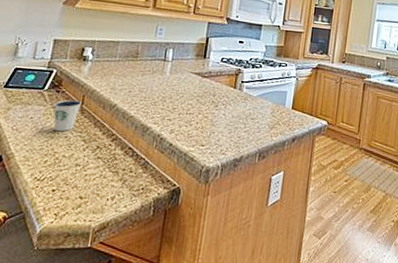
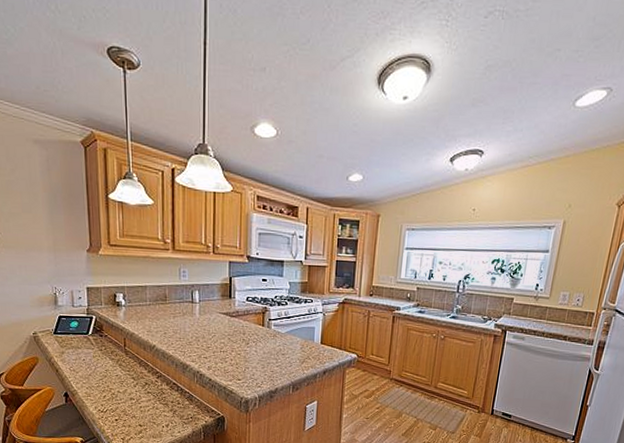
dixie cup: present [53,99,82,132] -> none [101,342,124,371]

